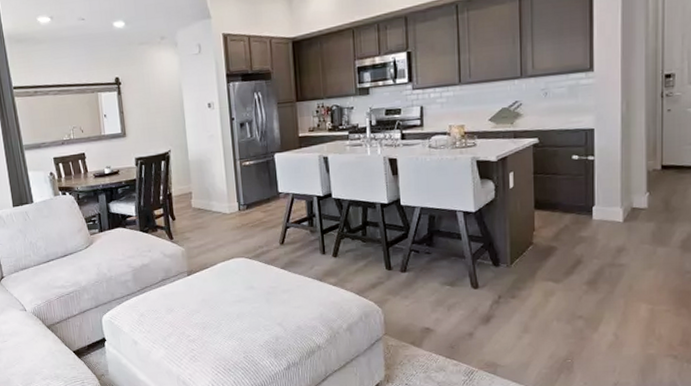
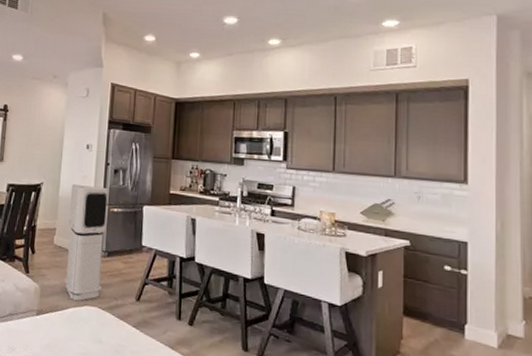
air purifier: none [199,143,247,256] -> present [64,184,109,301]

